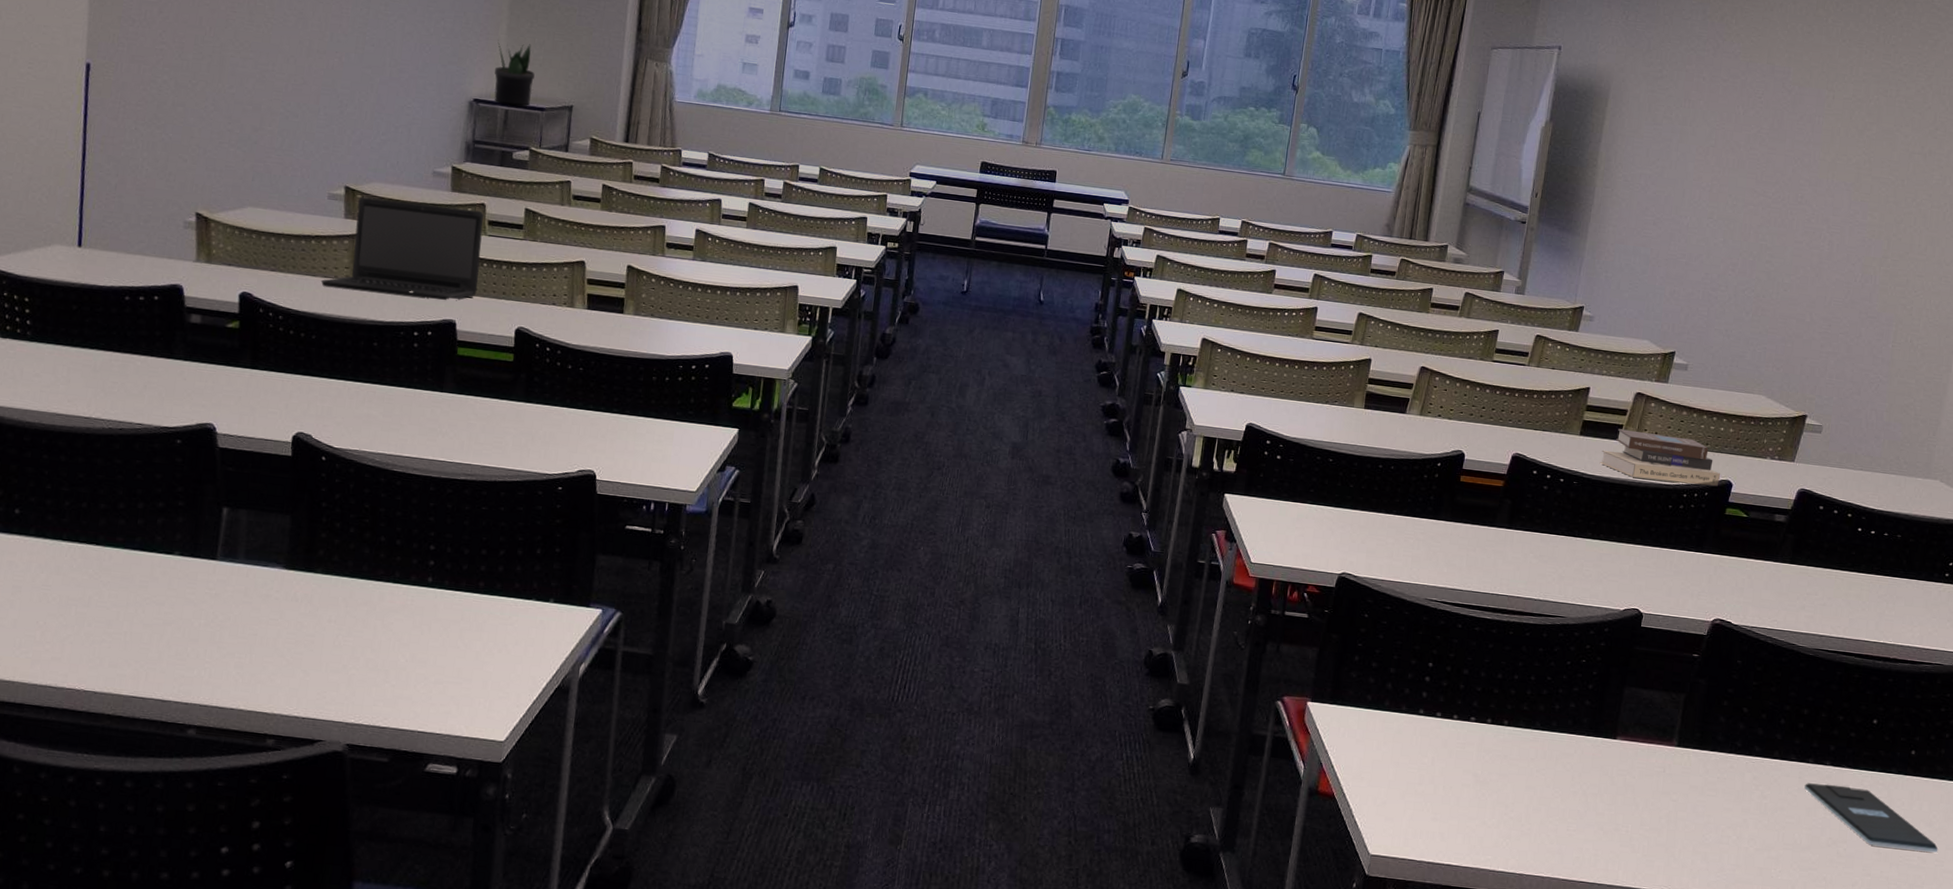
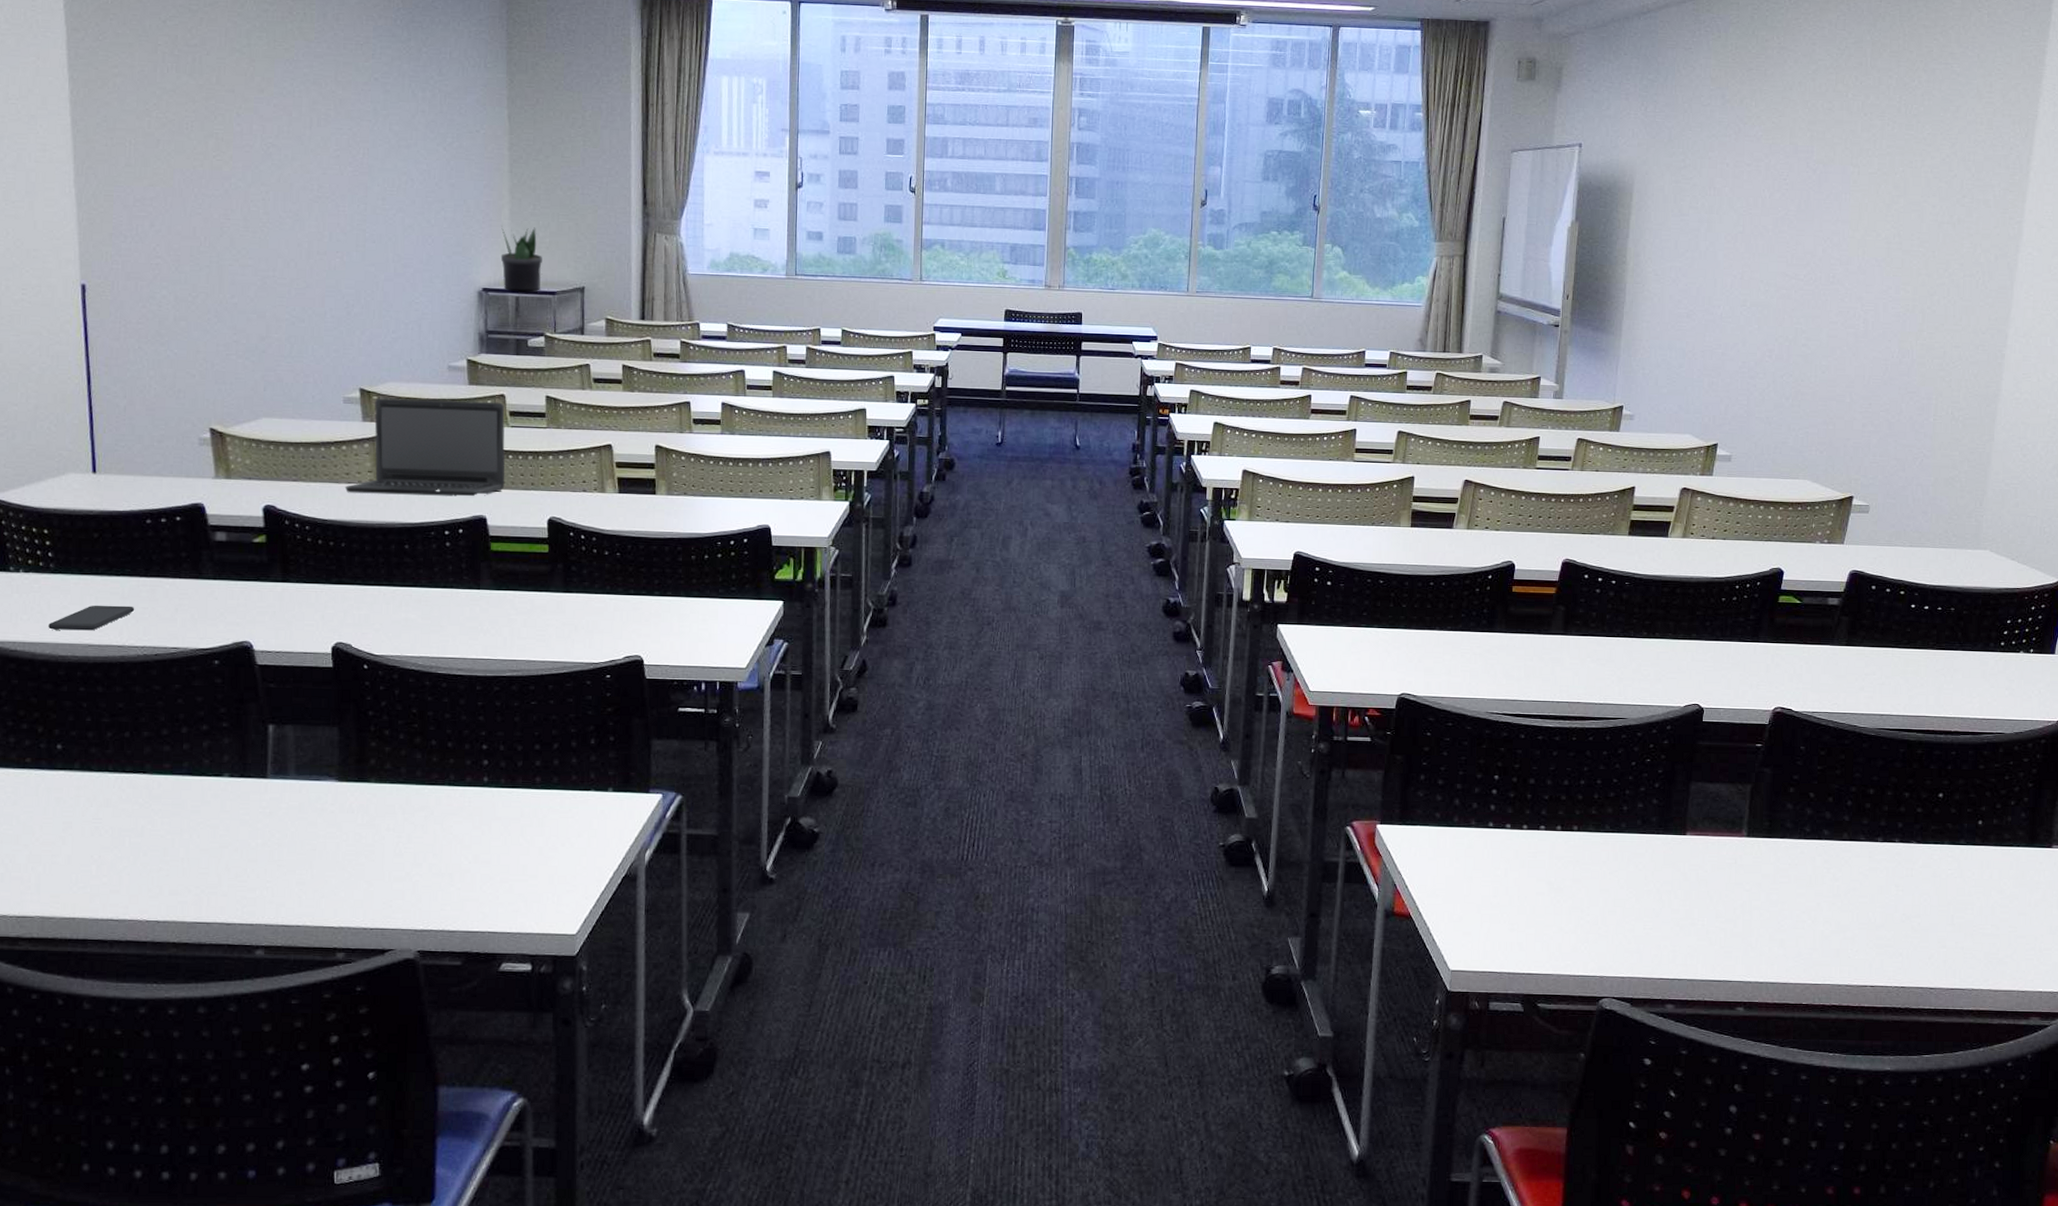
mobile phone: none [19,375,105,400] -> present [48,605,135,631]
books: present [1599,429,1721,487] -> none [1650,526,1772,576]
calculator: present [1804,783,1938,853] -> none [1875,861,2011,919]

